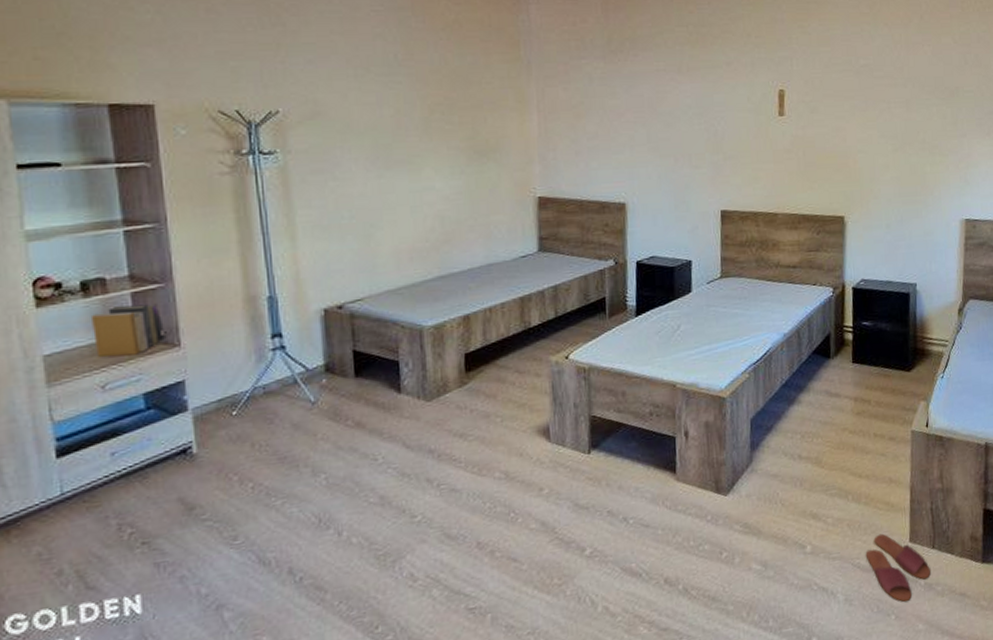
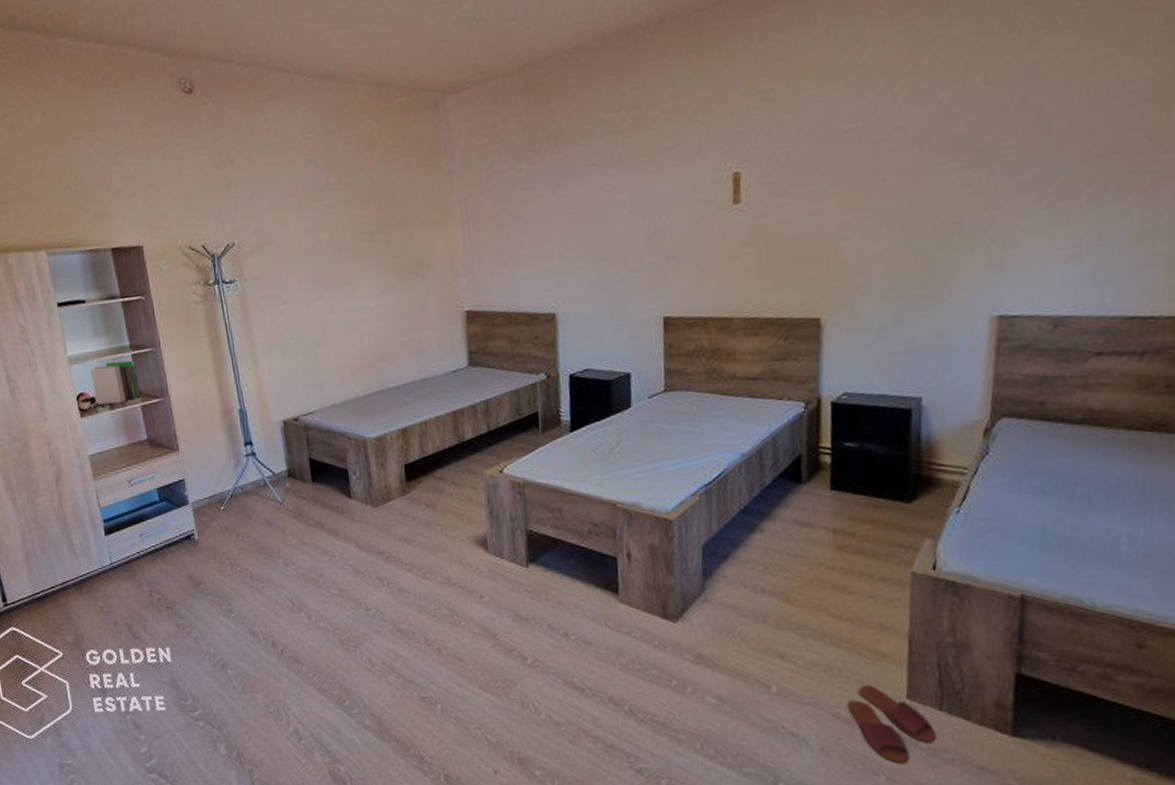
books: none [59,237,132,292] -> present [90,360,141,405]
books: present [92,304,167,358] -> none [117,415,169,458]

